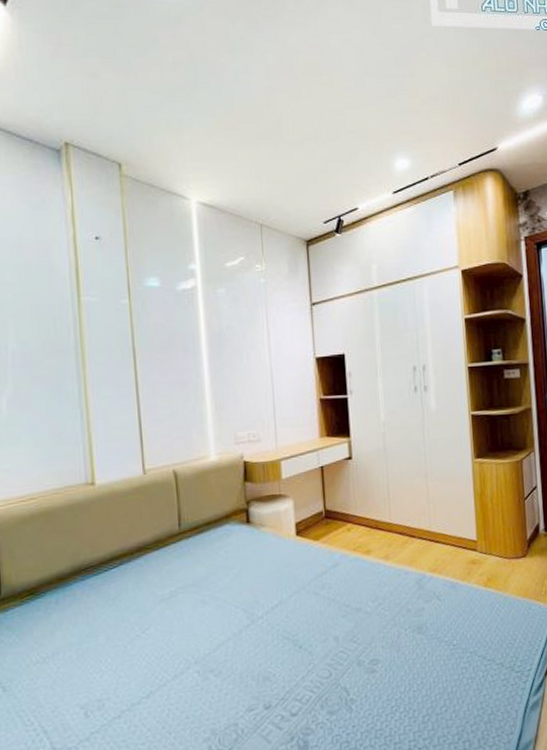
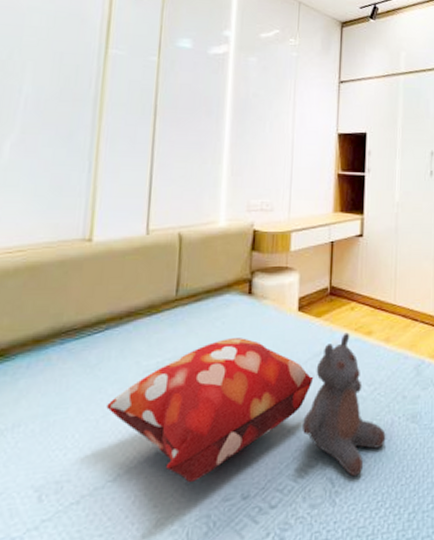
decorative pillow: none [131,564,319,696] -> present [106,338,314,482]
teddy bear: none [312,553,394,686] -> present [301,332,386,477]

